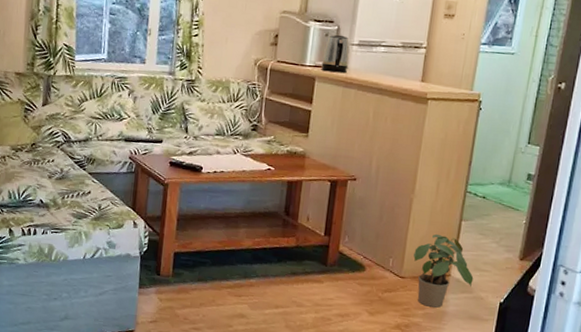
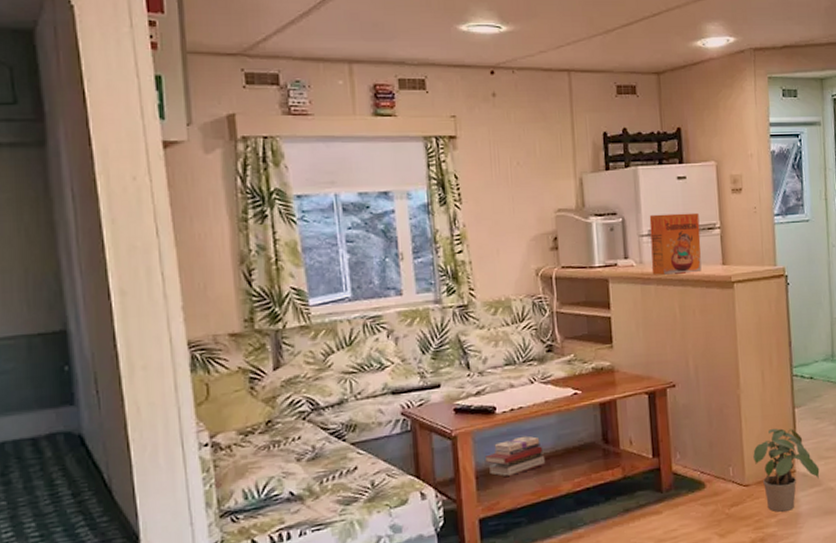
books: none [187,194,235,225] -> present [484,435,546,476]
kettle: present [321,34,350,74] -> none [612,227,643,271]
cereal box: none [355,27,409,85] -> present [649,212,702,275]

